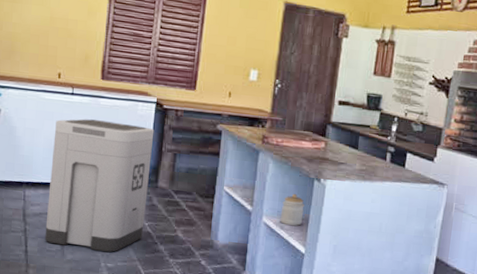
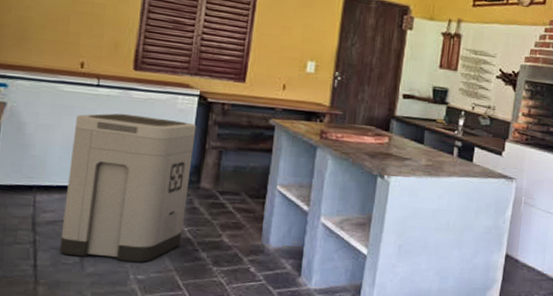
jar: present [280,193,305,226] -> none [339,191,367,226]

